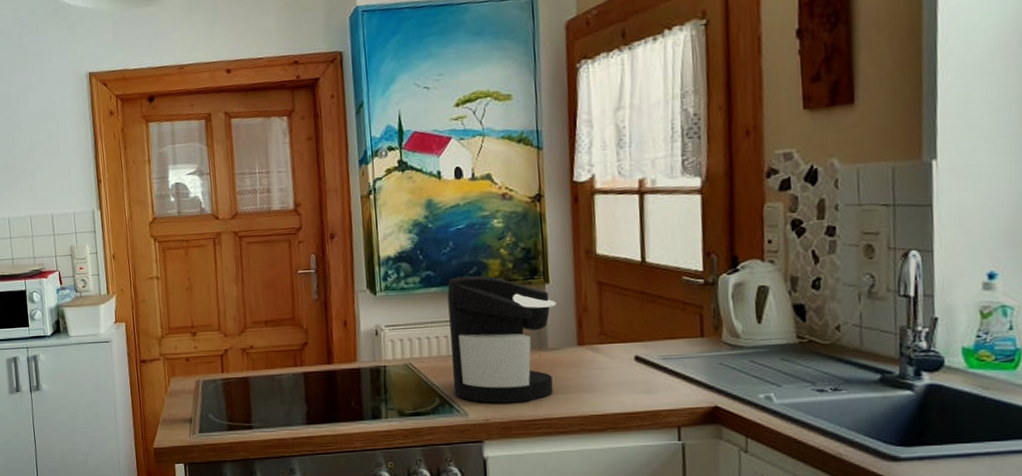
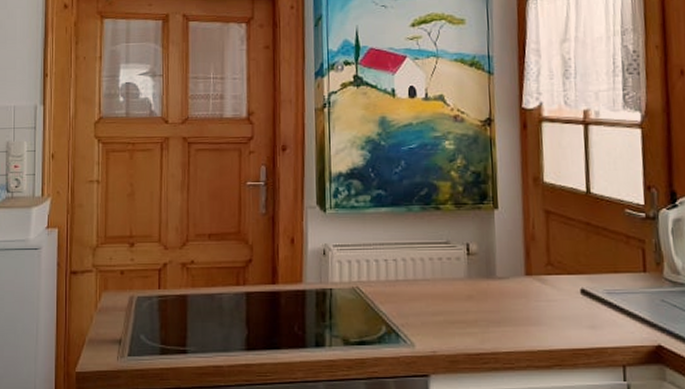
coffee maker: present [447,275,557,403] -> none [397,197,505,334]

